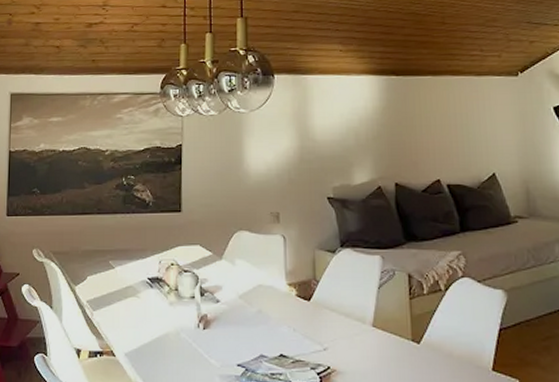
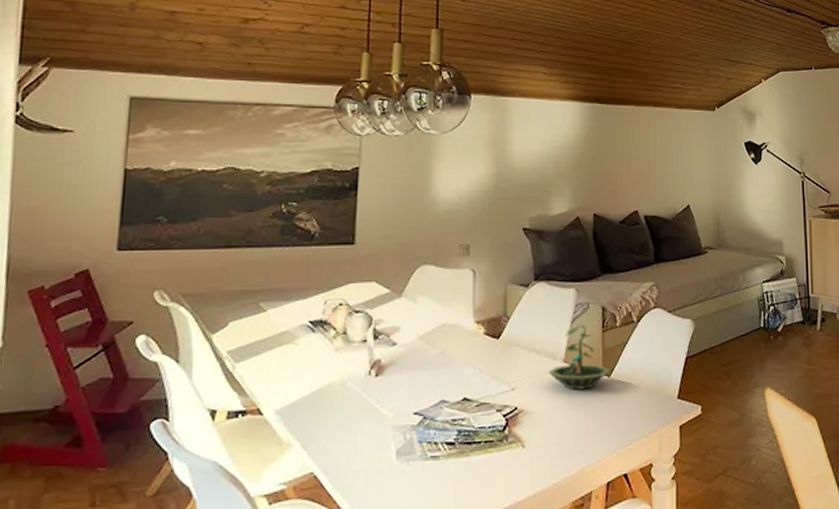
terrarium: none [358,291,421,355] -> present [549,324,611,390]

